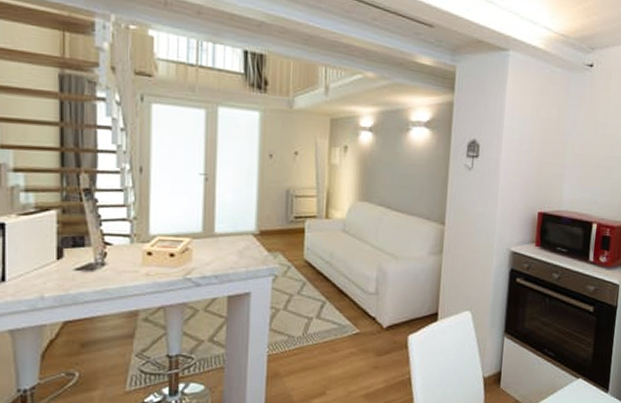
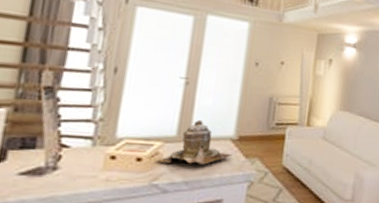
teapot: none [186,215,255,259] -> present [154,119,232,165]

